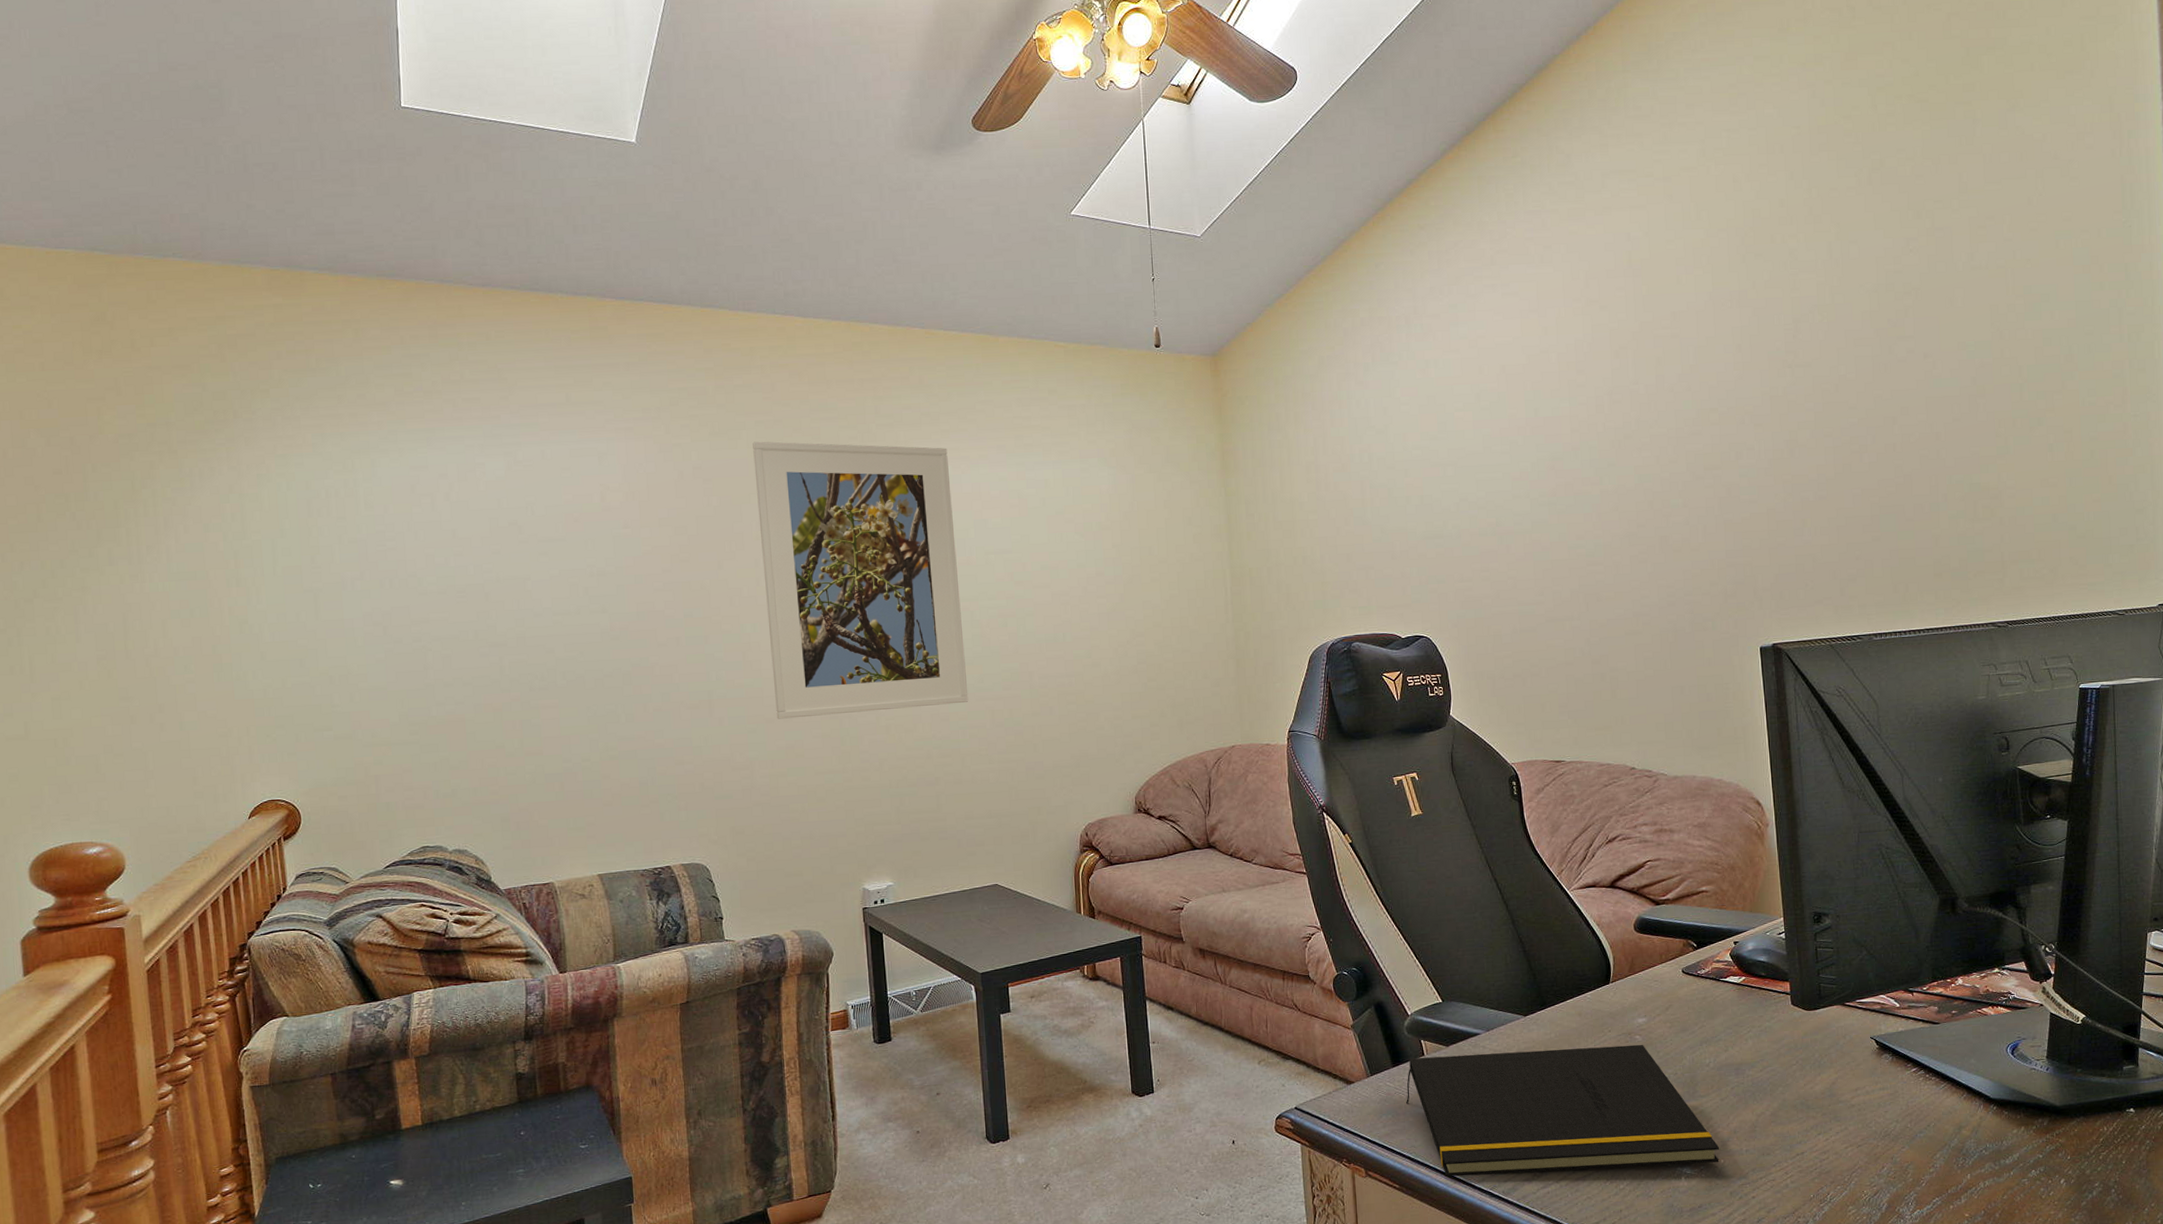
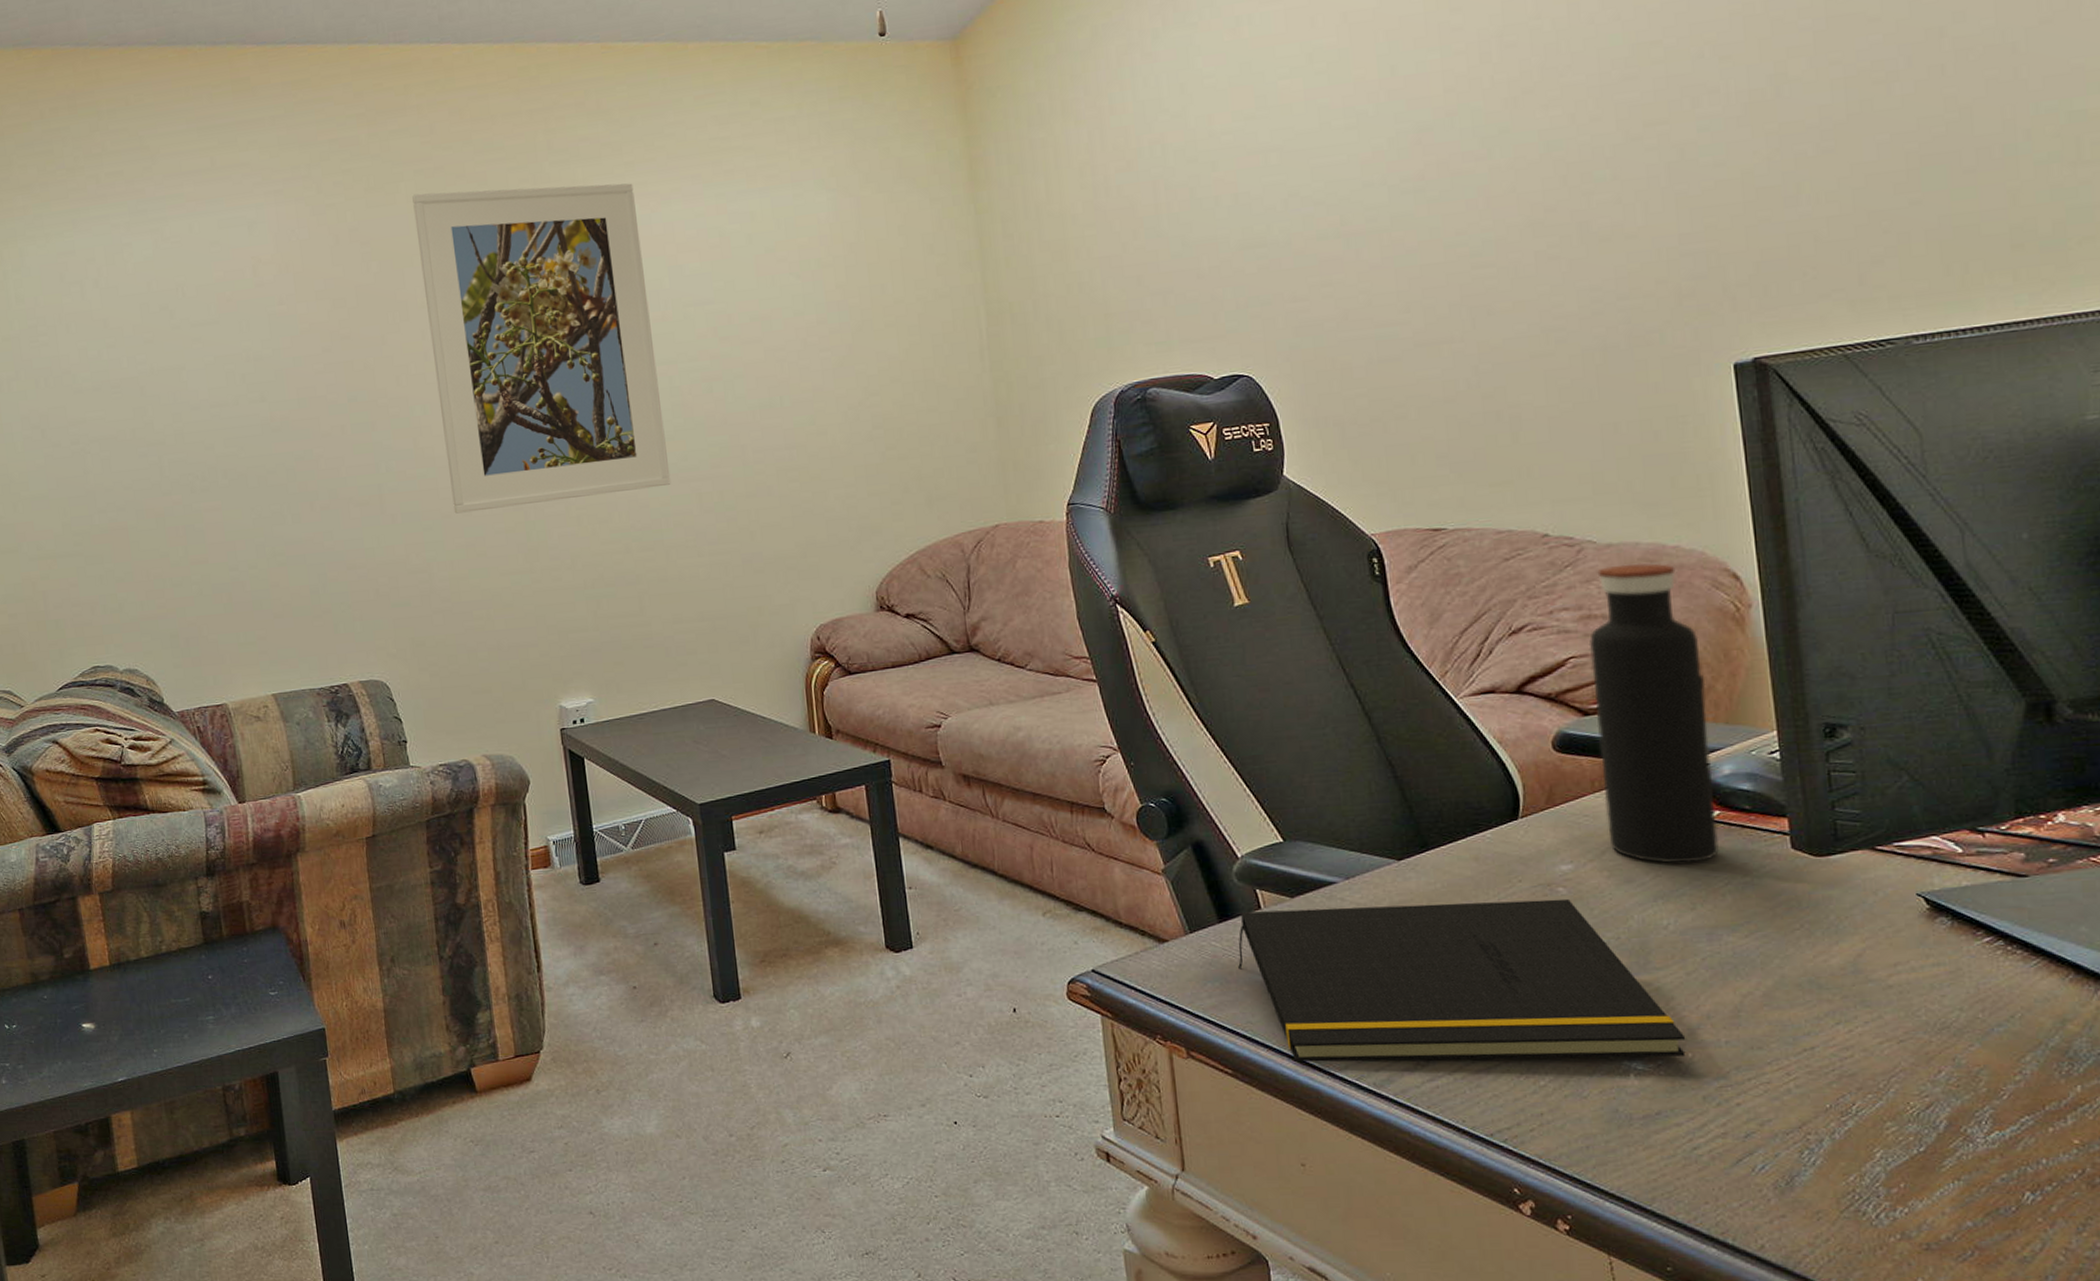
water bottle: none [1660,791,1745,1017] -> present [1588,563,1720,864]

